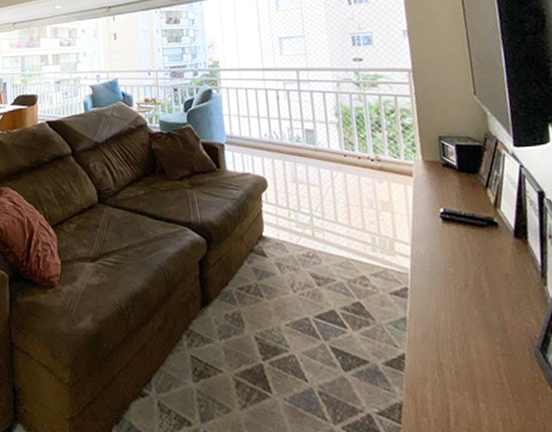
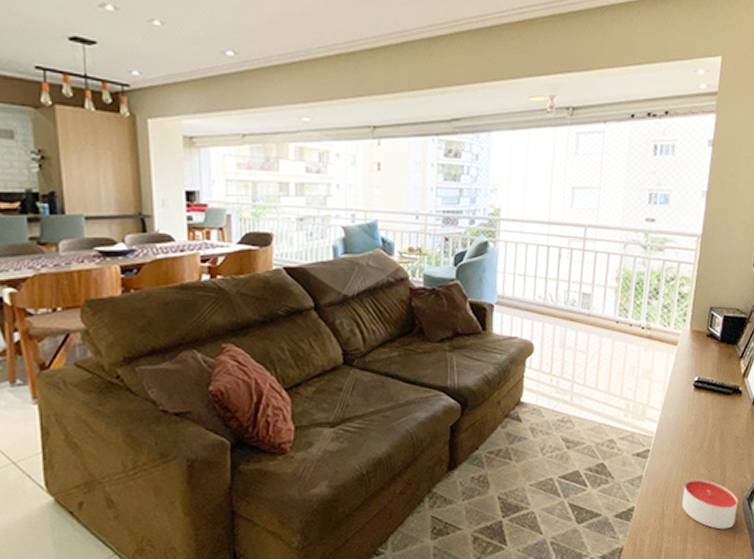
candle: none [457,322,533,387] -> present [682,478,738,530]

